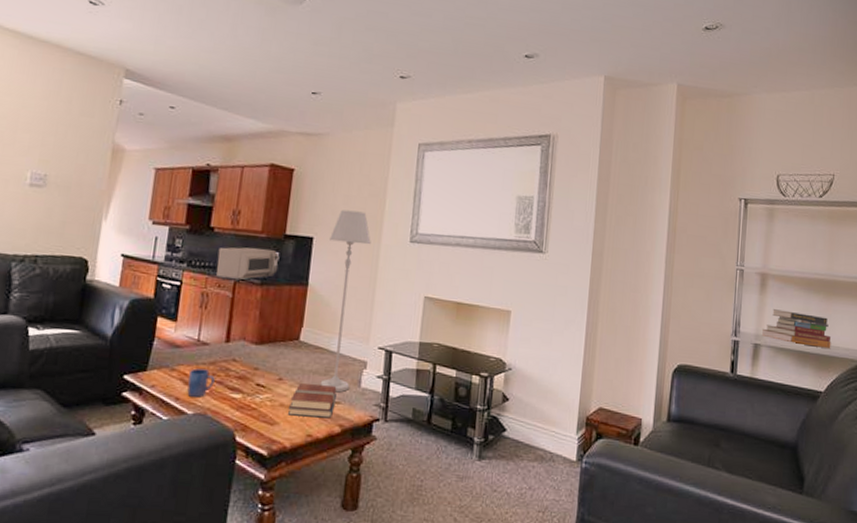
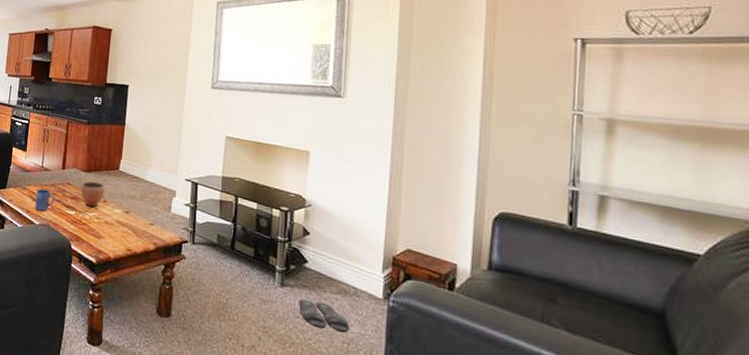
microwave: present [216,247,279,282] -> none [54,93,101,121]
decorative bowl: none [250,355,282,389] -> present [81,180,105,208]
books: present [288,383,338,419] -> none [111,206,151,237]
floor lamp: present [320,209,371,393] -> none [137,61,177,216]
slippers: none [496,470,544,501] -> present [298,298,349,332]
books: present [761,309,831,348] -> none [609,158,713,206]

